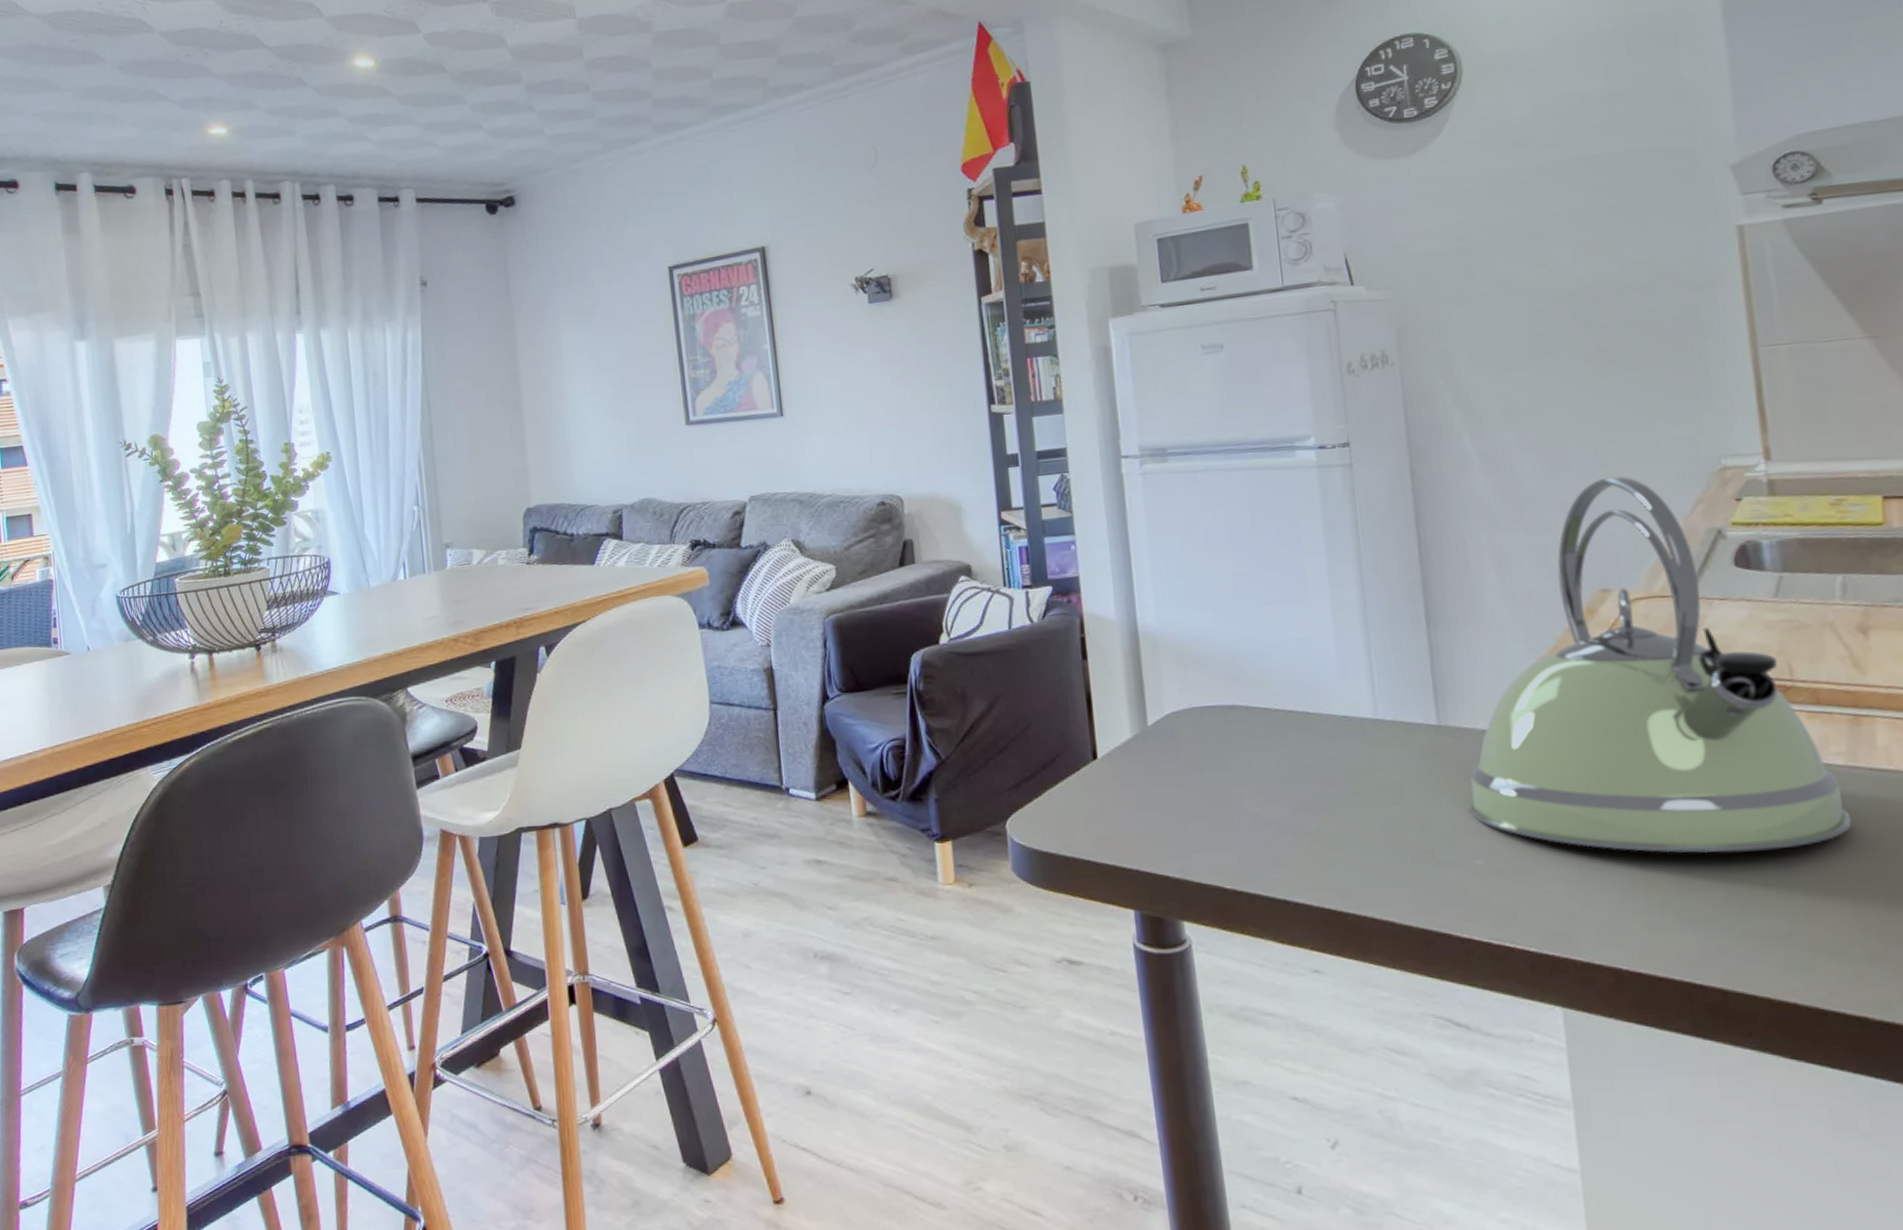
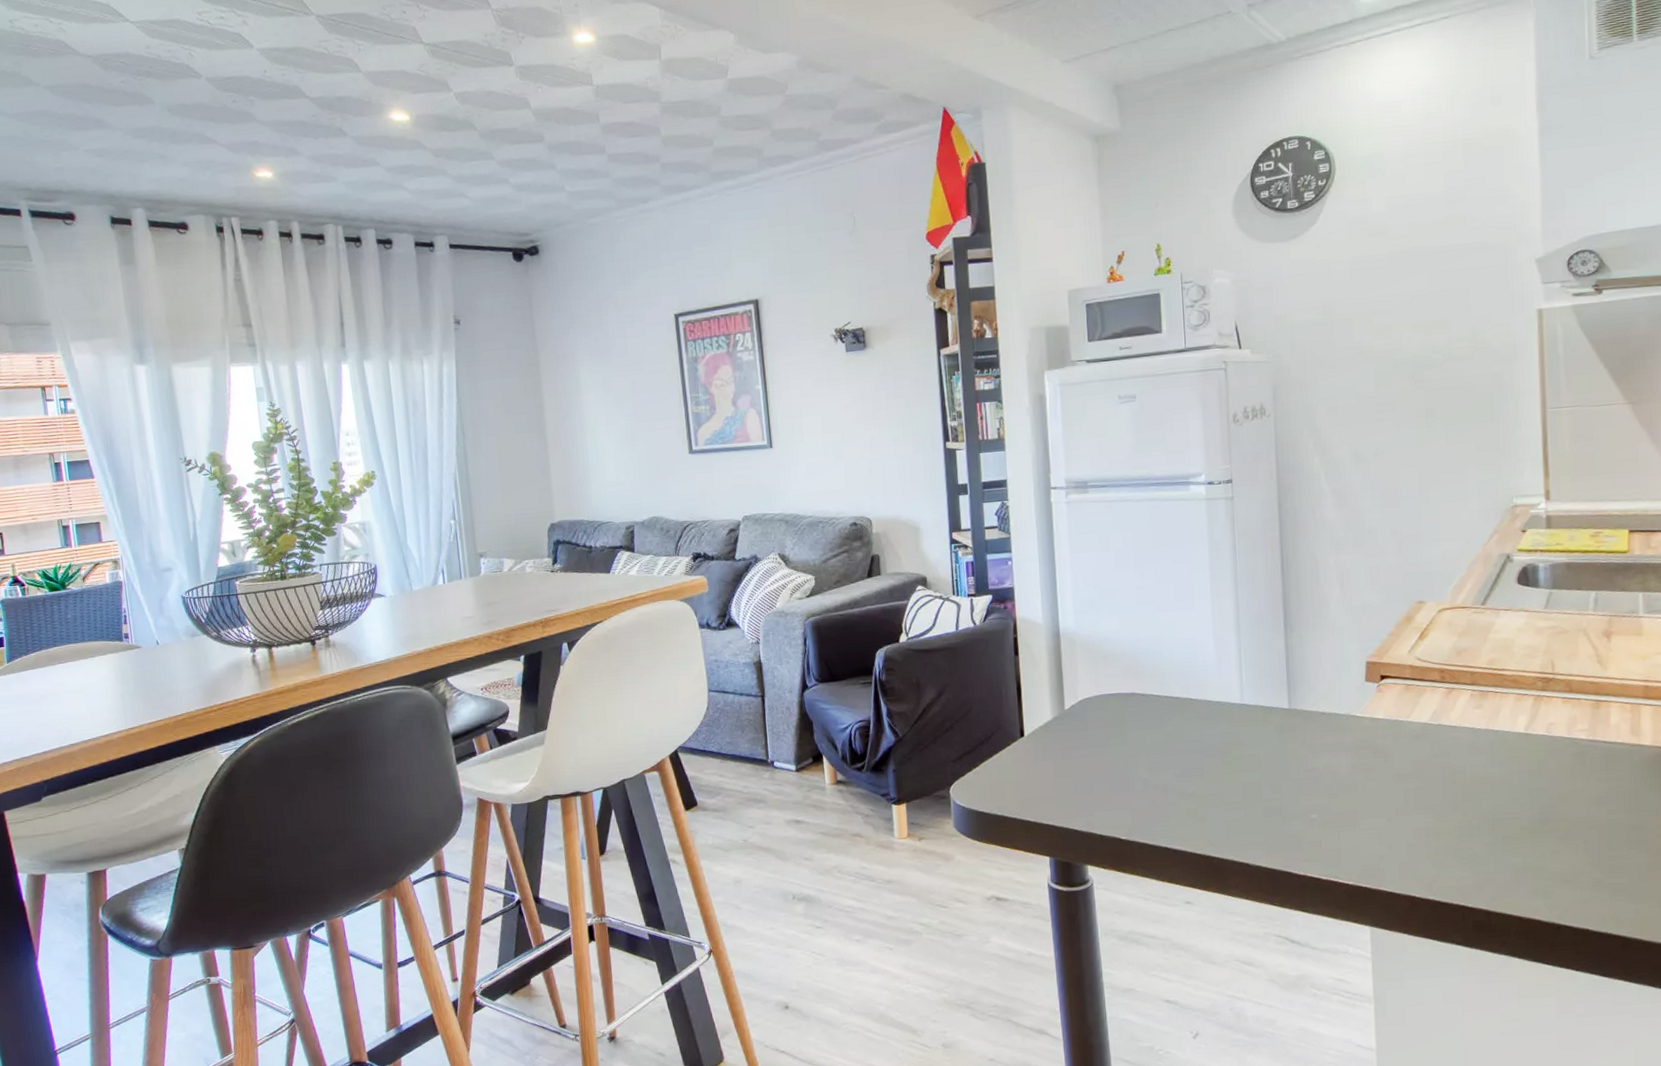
kettle: present [1467,476,1851,853] -> none [1308,511,1588,808]

